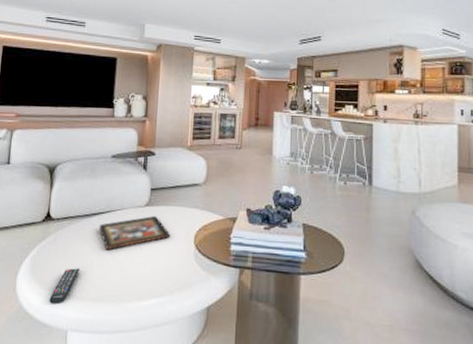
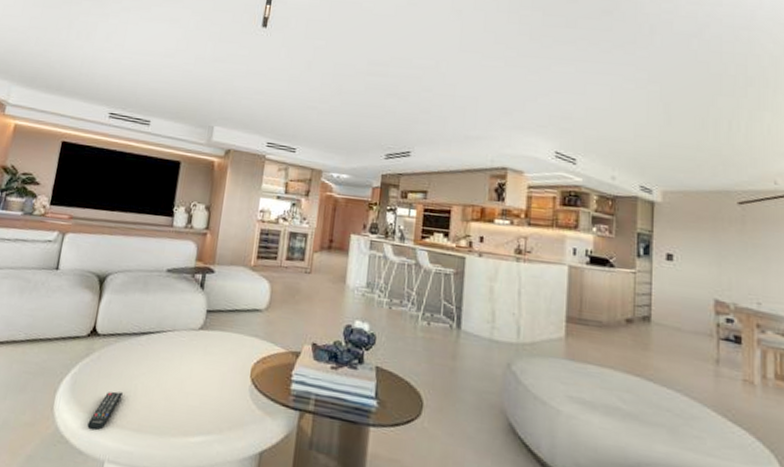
decorative tray: present [99,215,171,251] -> none [147,340,225,376]

